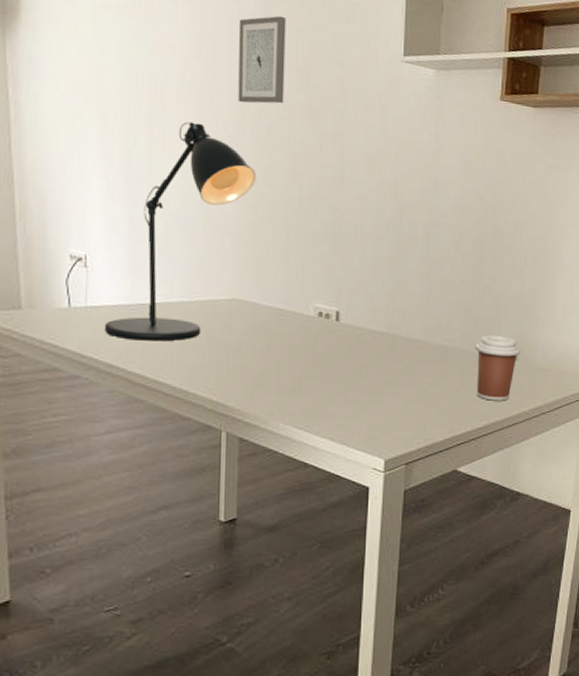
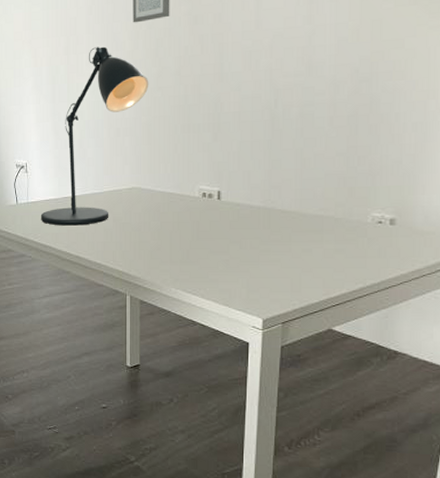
coffee cup: present [475,334,521,401] -> none [350,202,399,265]

